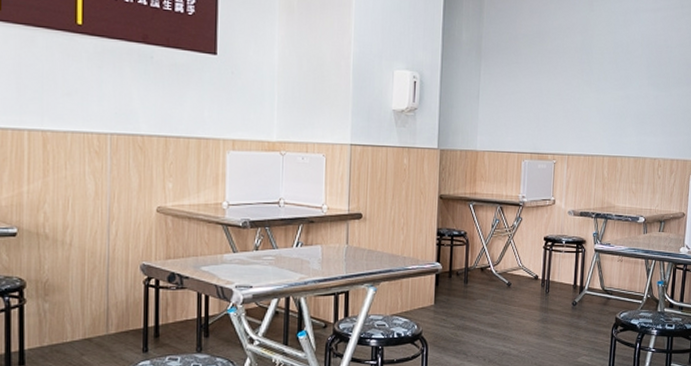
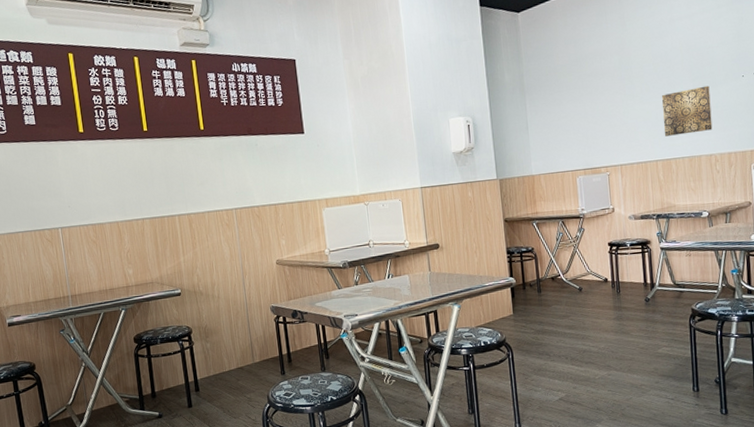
wall art: none [614,85,663,133] -> present [662,85,713,136]

